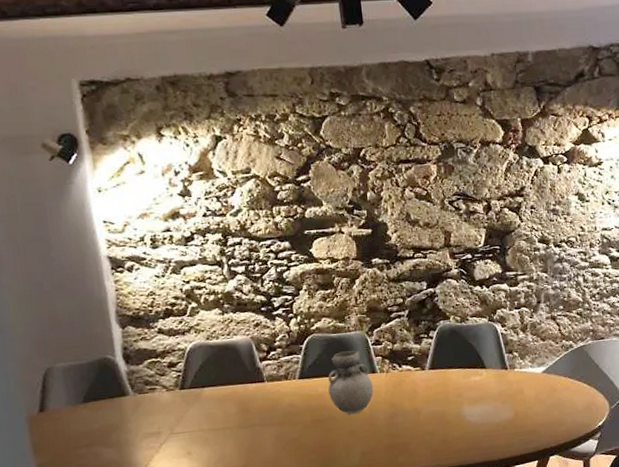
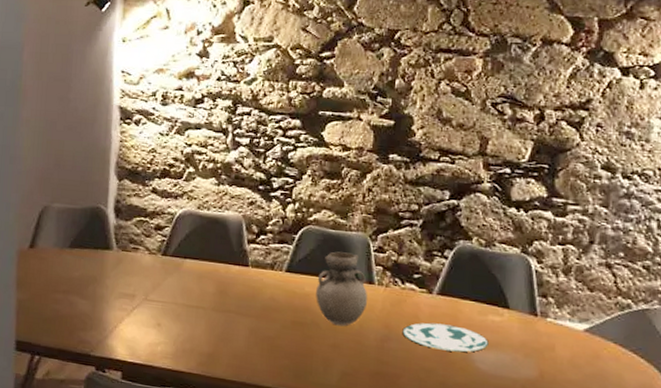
plate: none [405,391,474,415] -> present [402,322,489,352]

